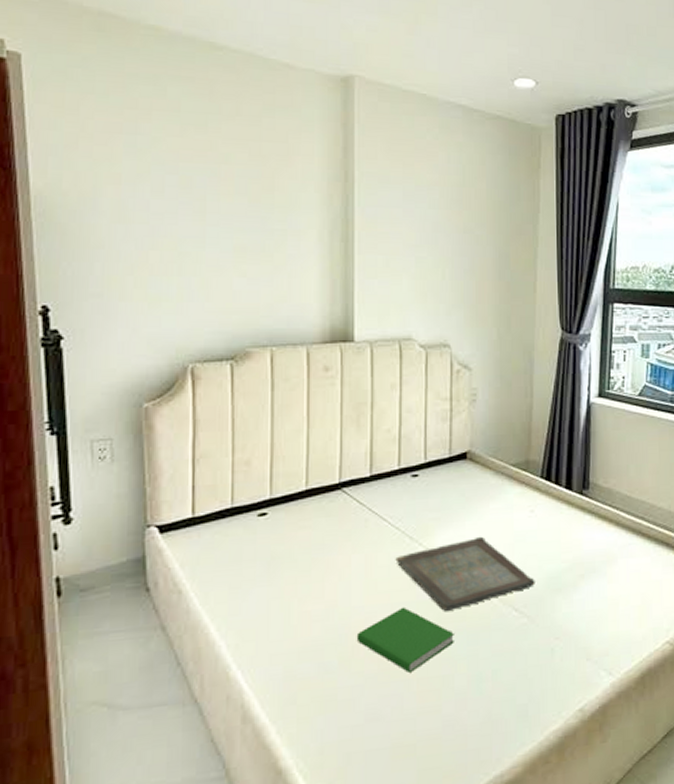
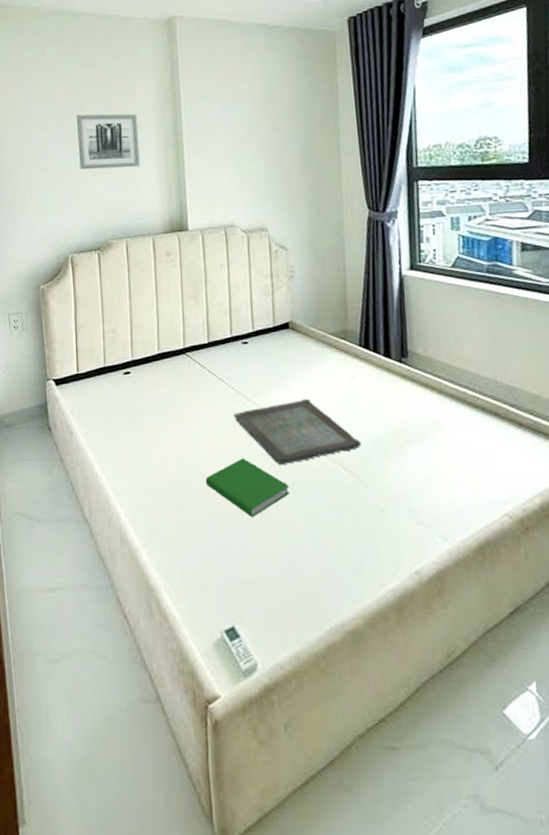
wall art: none [208,181,296,258] -> present [76,114,140,170]

